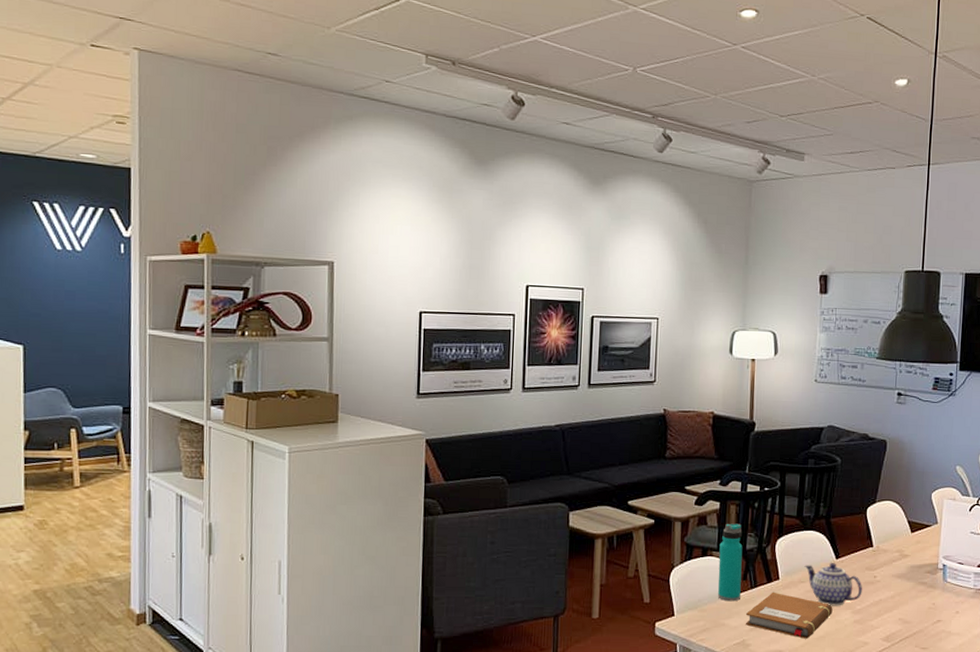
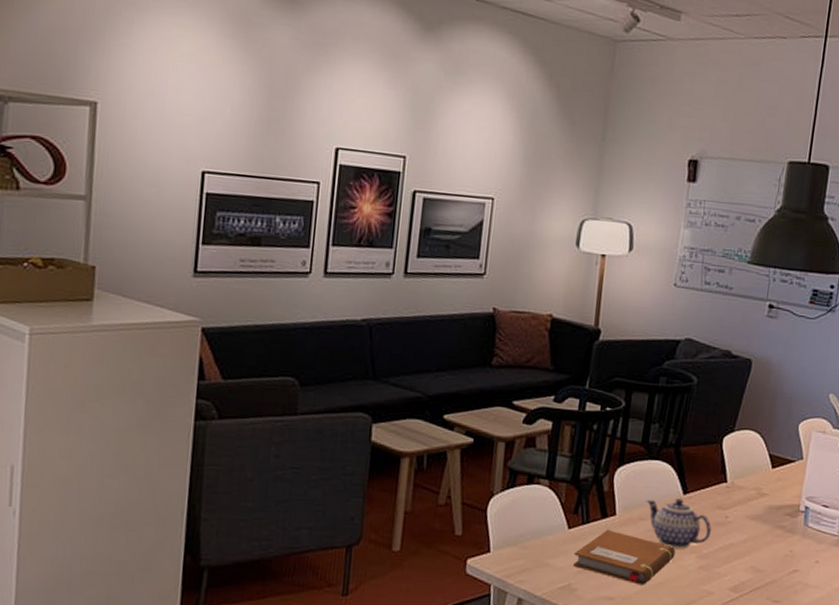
water bottle: present [717,523,743,602] -> none [543,447,577,539]

